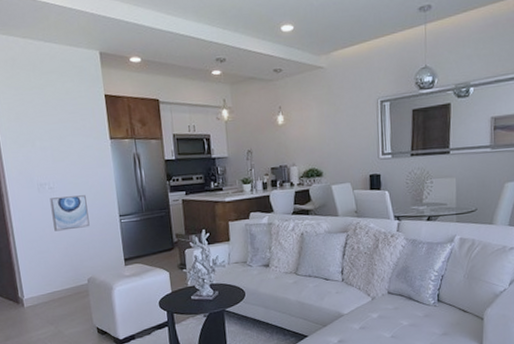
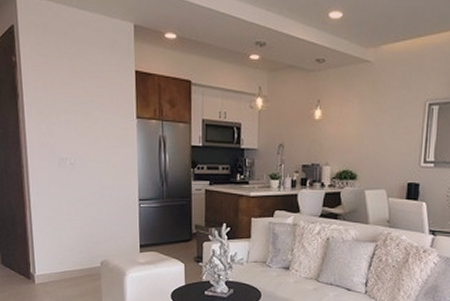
wall art: present [50,195,90,231] -> none [70,174,108,209]

